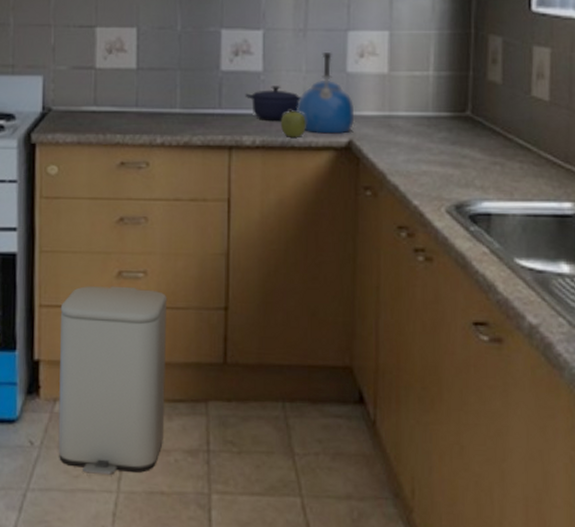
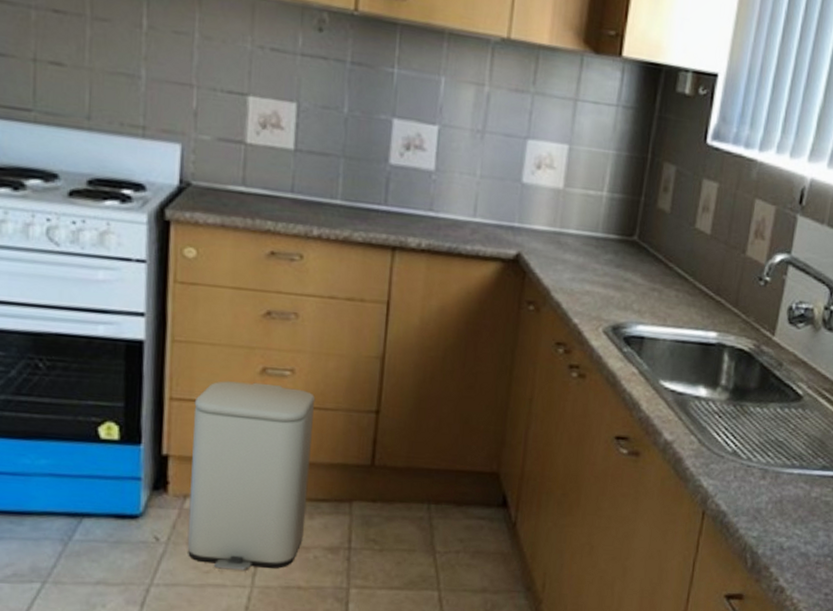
cooking pot: present [245,86,301,122] -> none [414,187,473,225]
fruit: present [280,109,306,137] -> none [448,214,476,245]
kettle: present [297,52,355,134] -> none [467,158,527,246]

